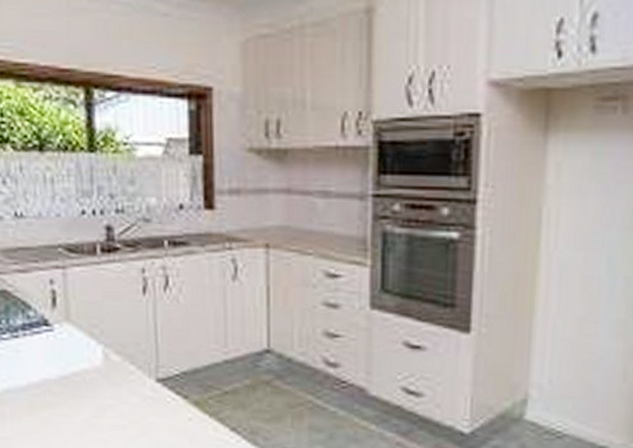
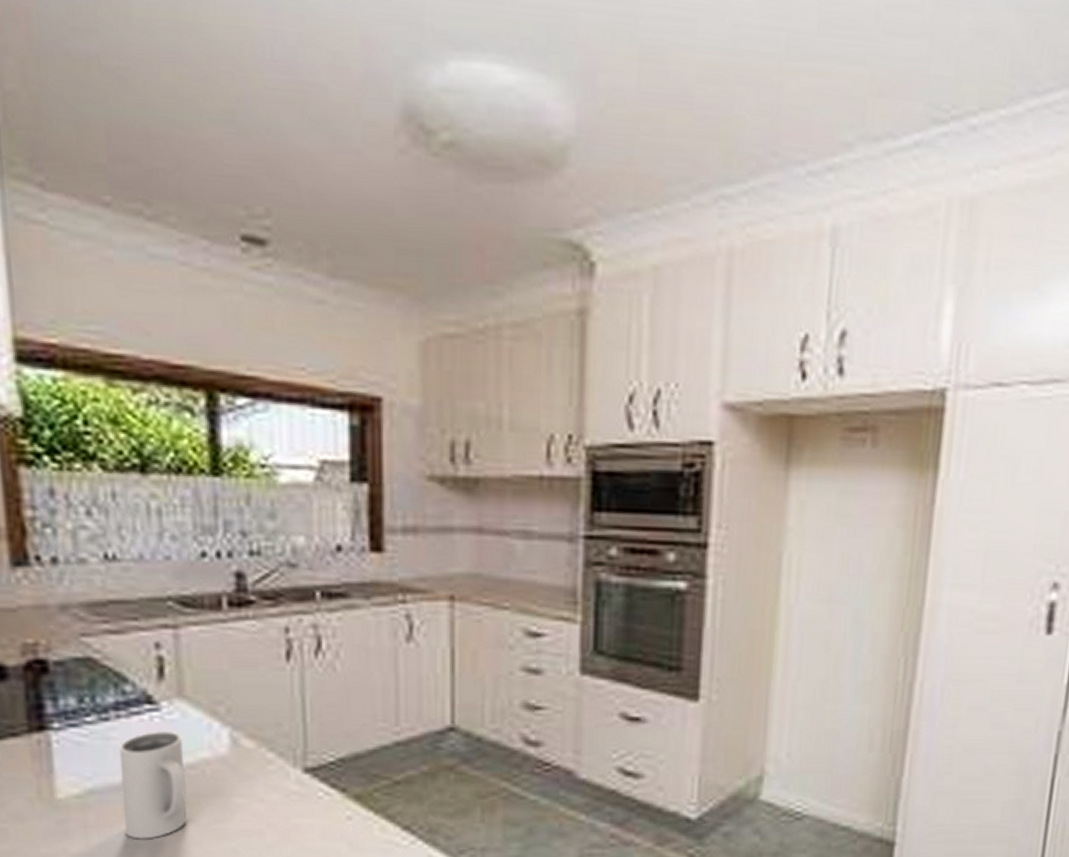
mug: none [25,346,73,429] -> present [118,730,188,840]

